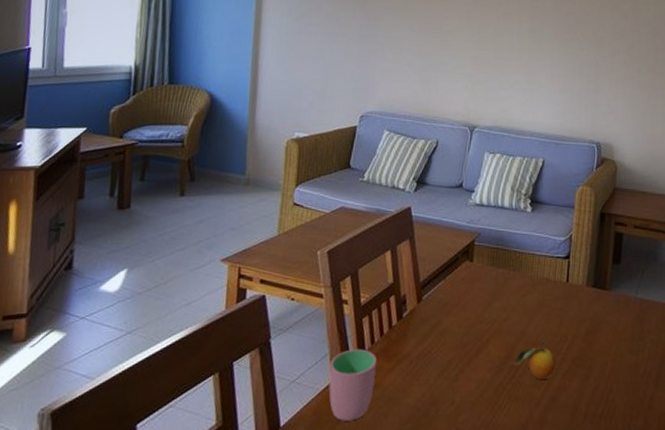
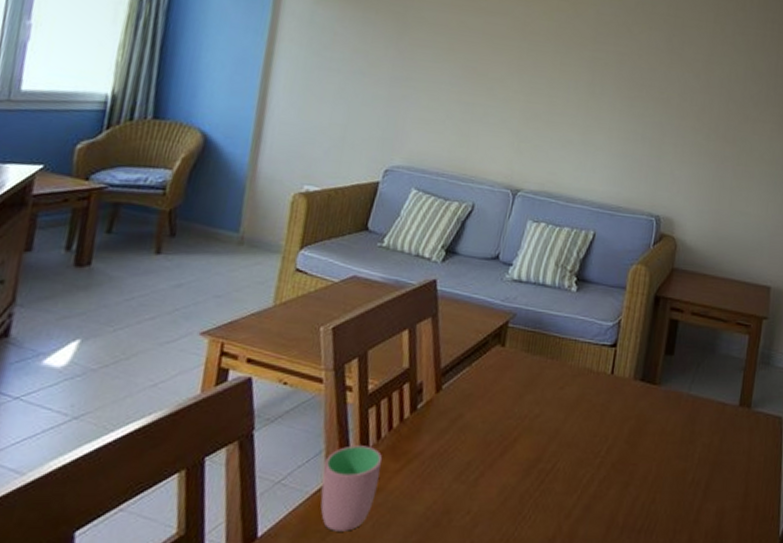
fruit: present [514,340,555,379] -> none [544,440,593,486]

